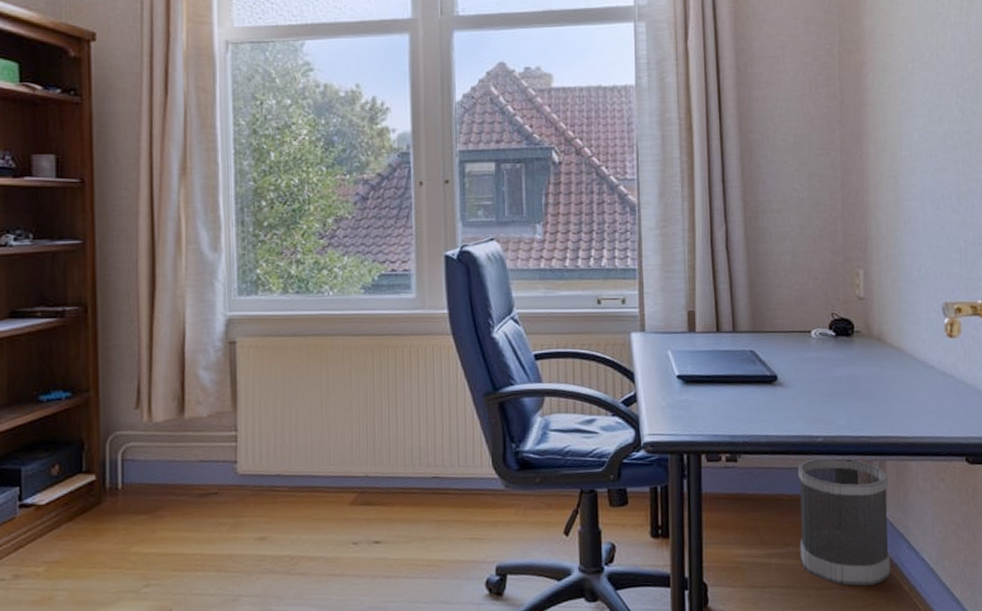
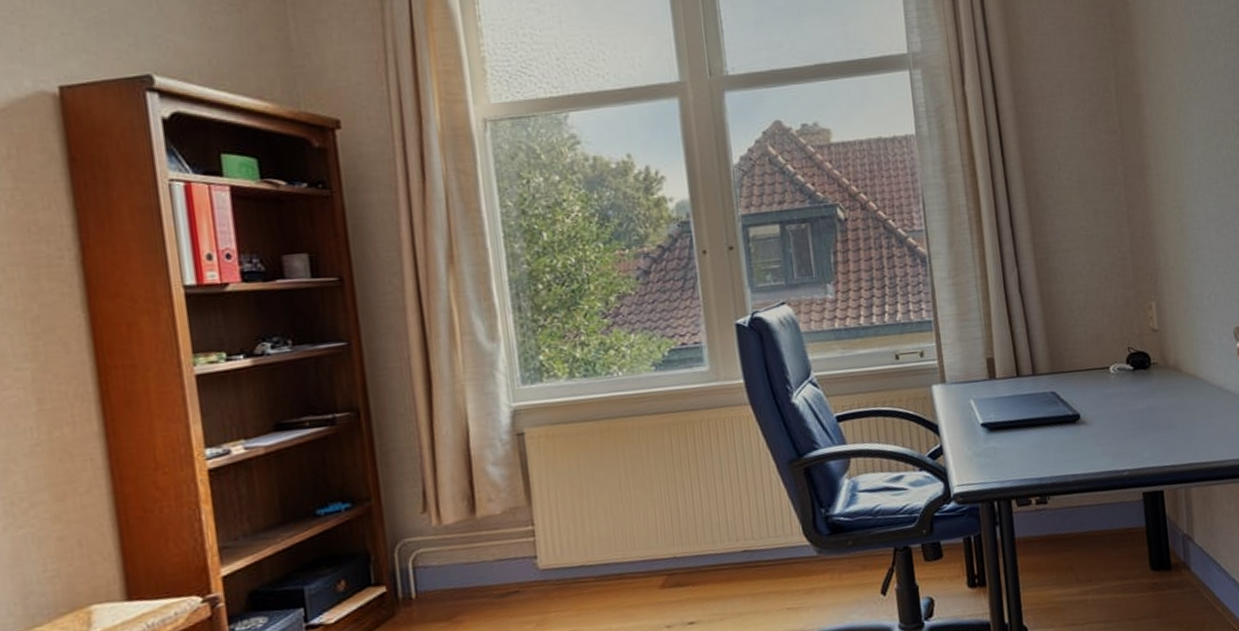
wastebasket: present [797,457,891,586] -> none [1106,489,1204,614]

